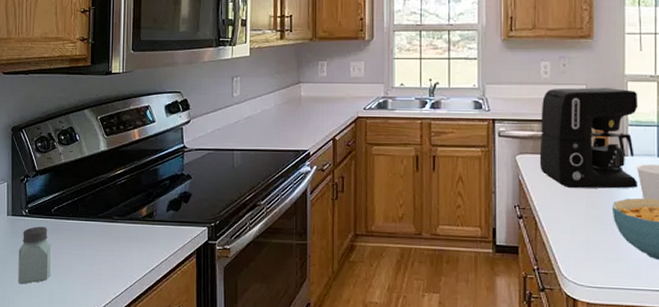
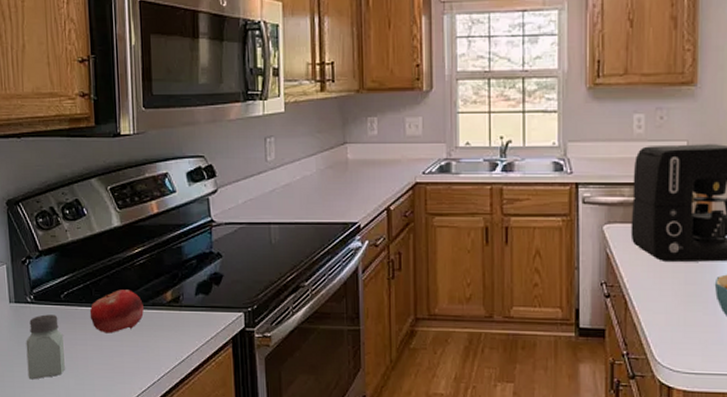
fruit: none [75,205,122,244] -> present [89,289,144,334]

